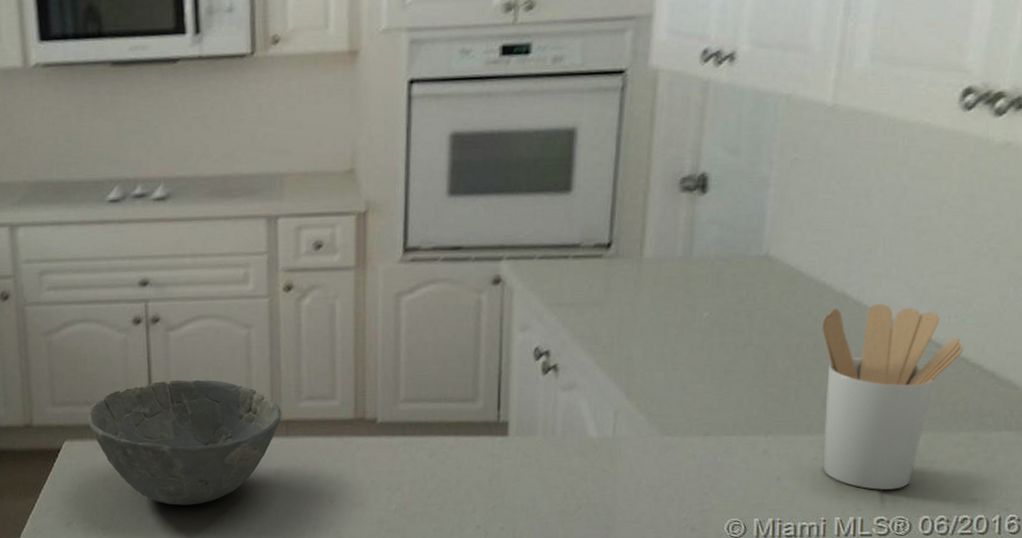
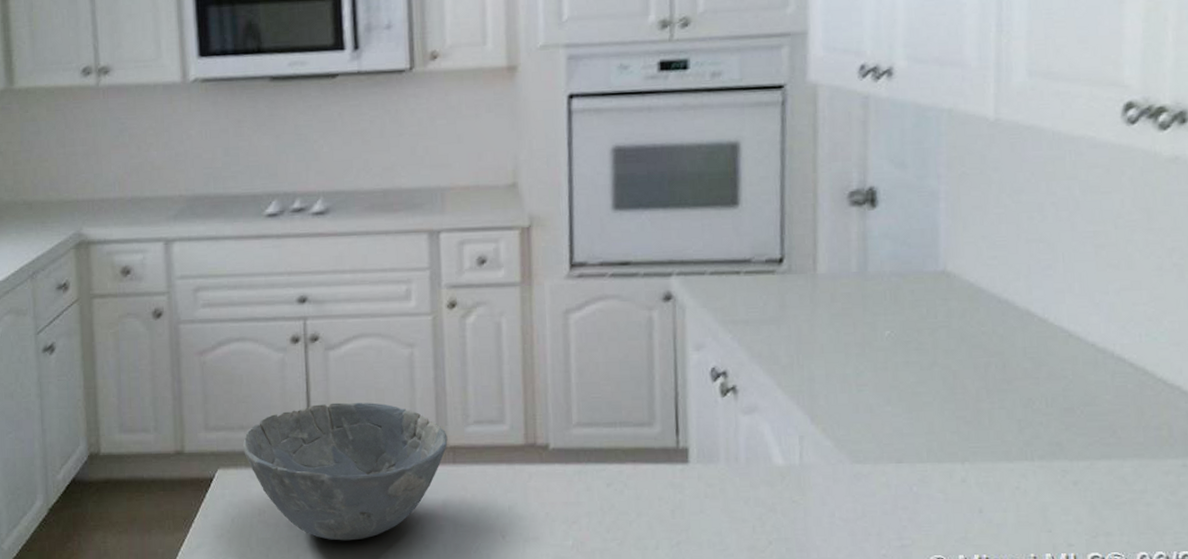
utensil holder: present [821,303,964,490] -> none [1008,321,1160,523]

